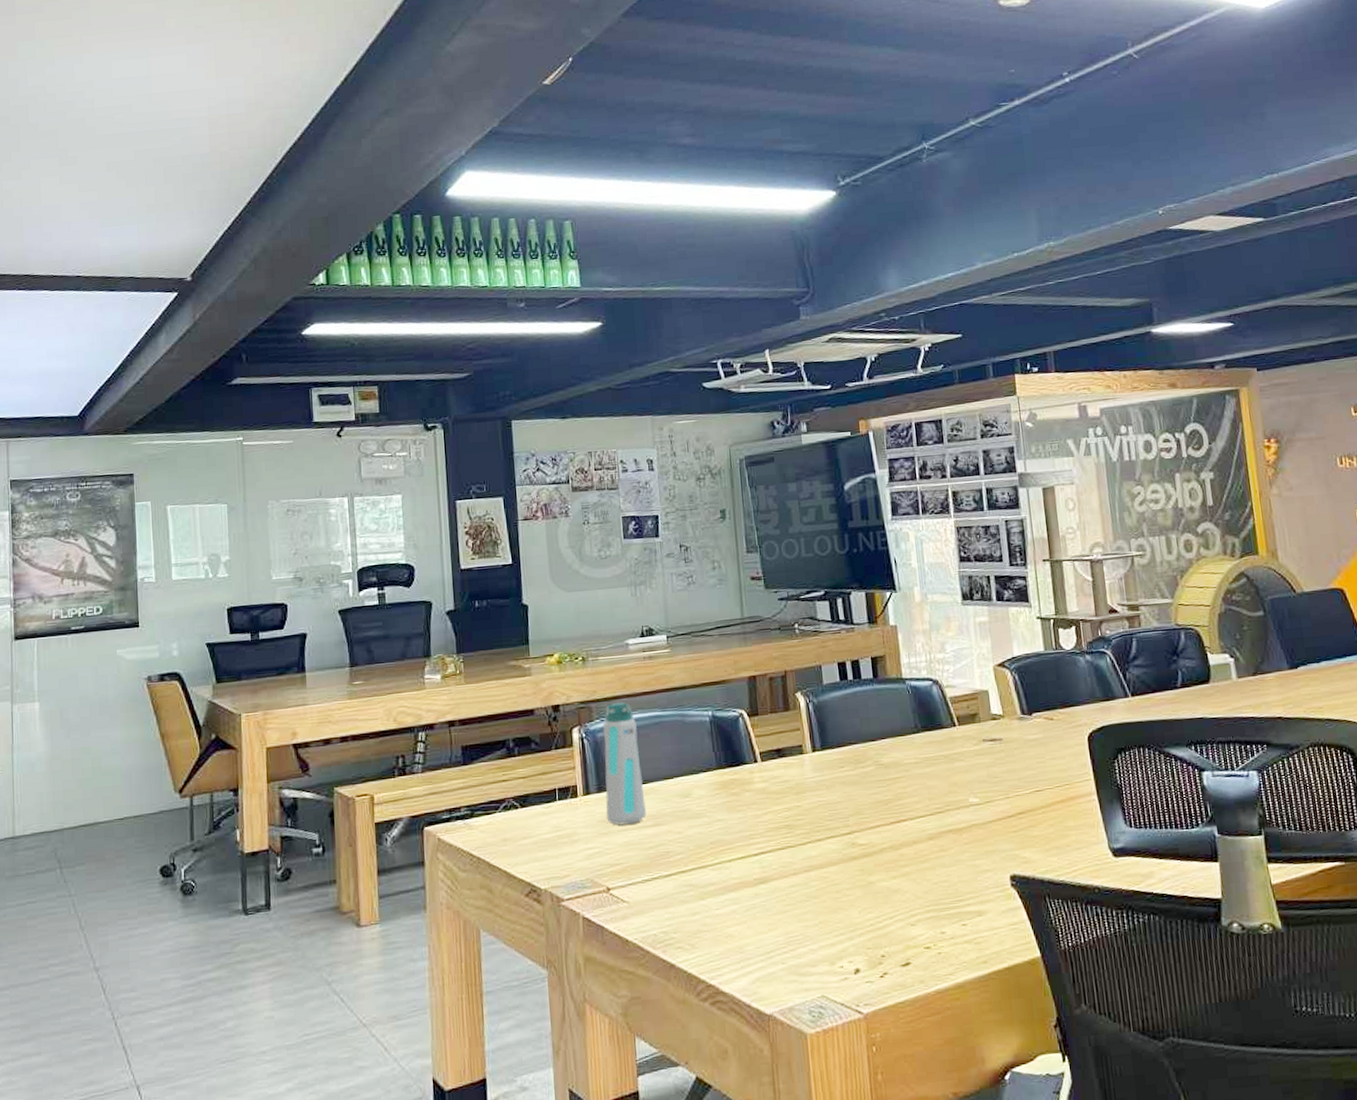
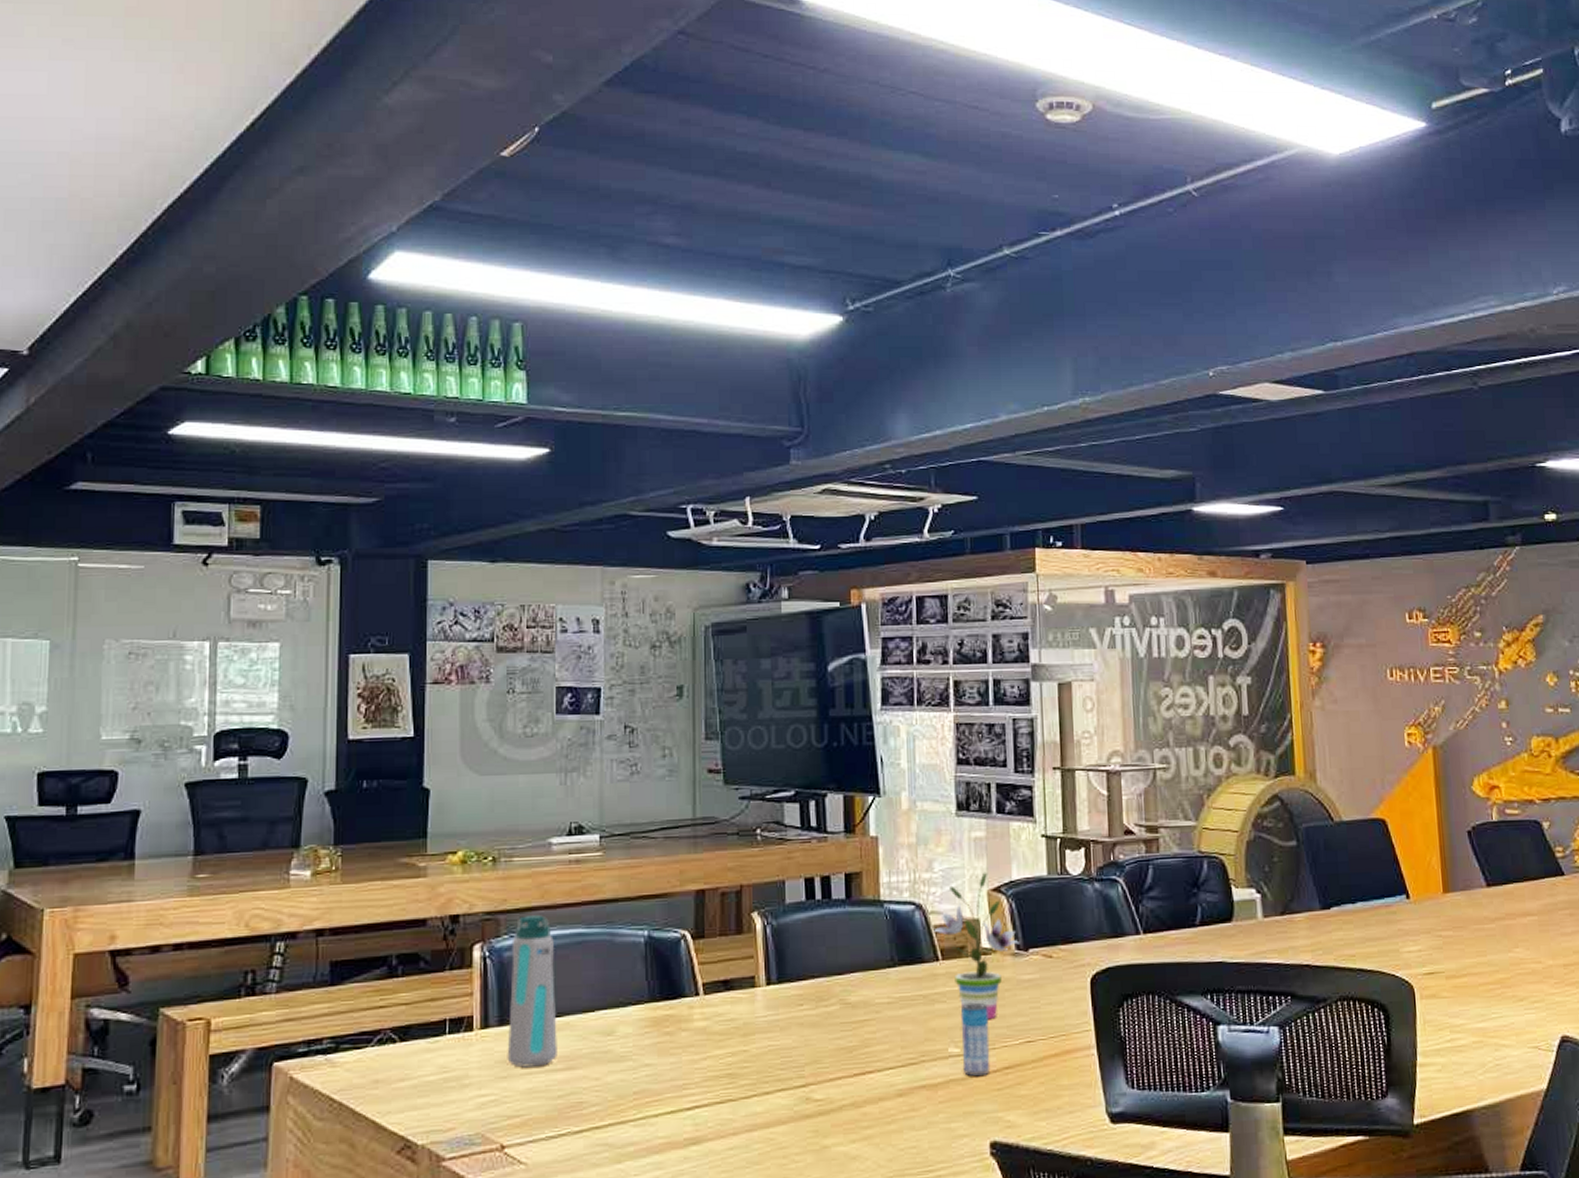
potted plant: none [948,650,1024,773] -> present [932,872,1019,1019]
beverage can: none [977,759,1006,822] -> present [960,1002,991,1077]

